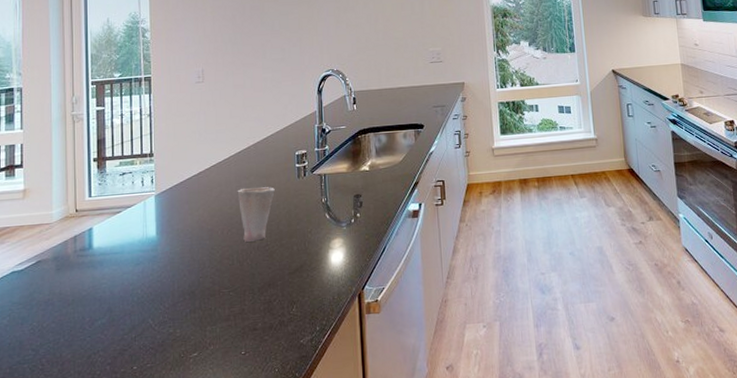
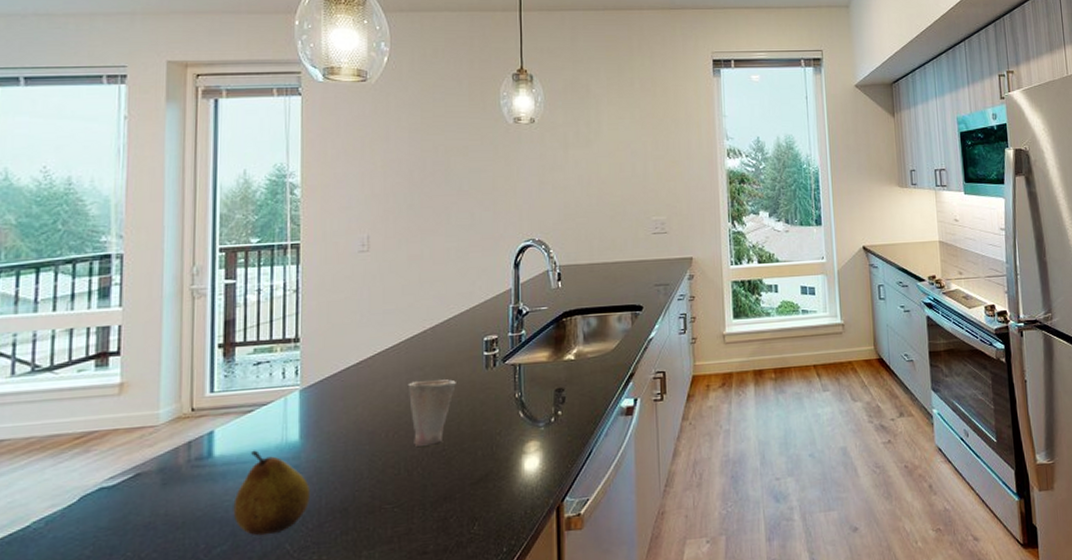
fruit: none [109,243,166,312] -> present [233,450,311,536]

